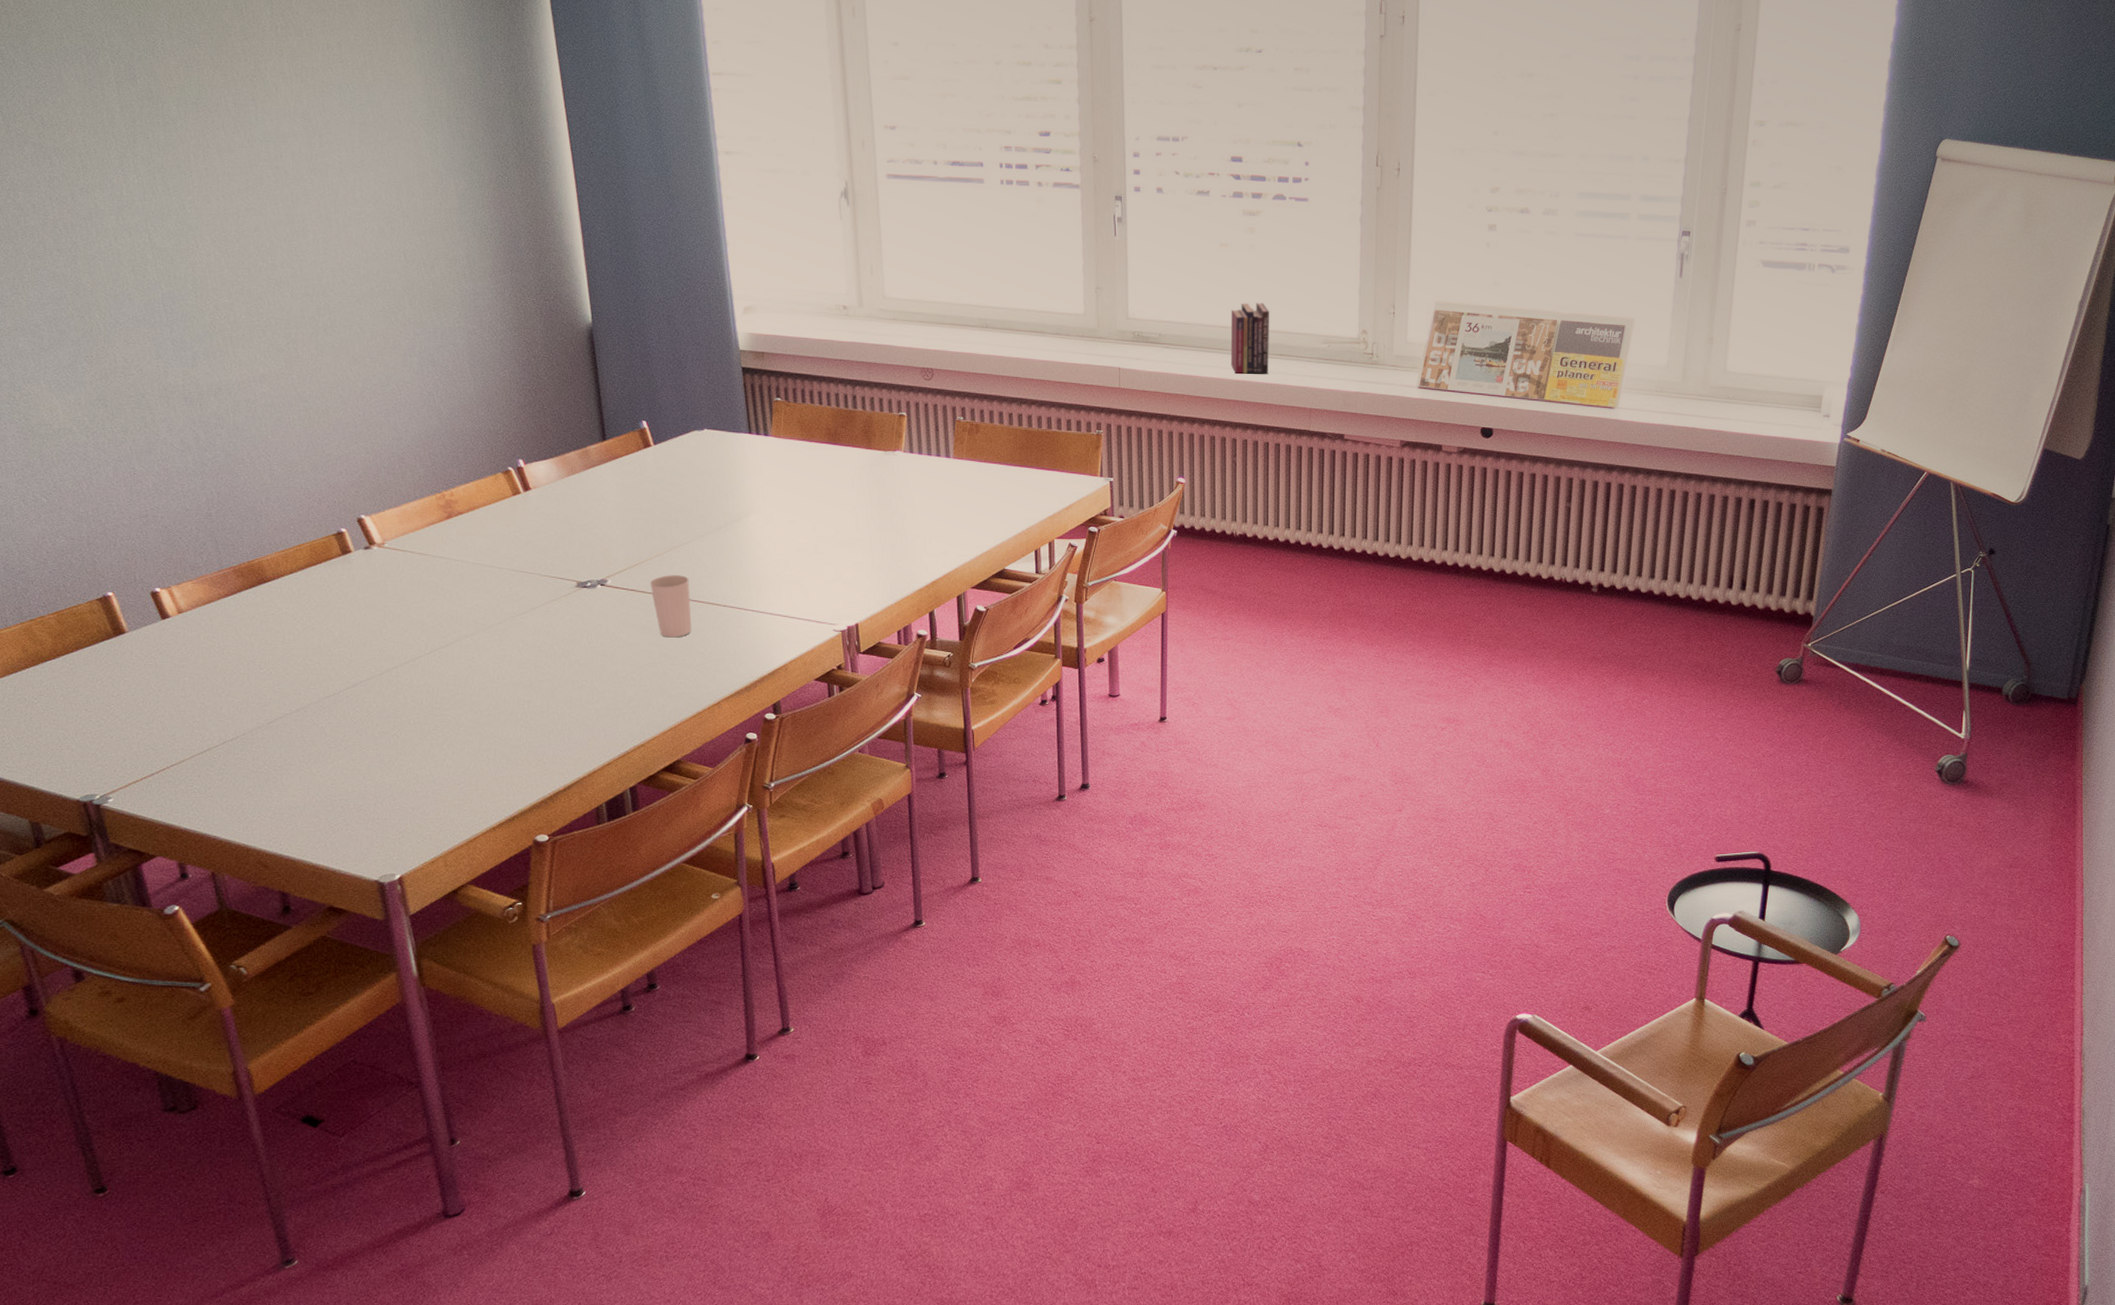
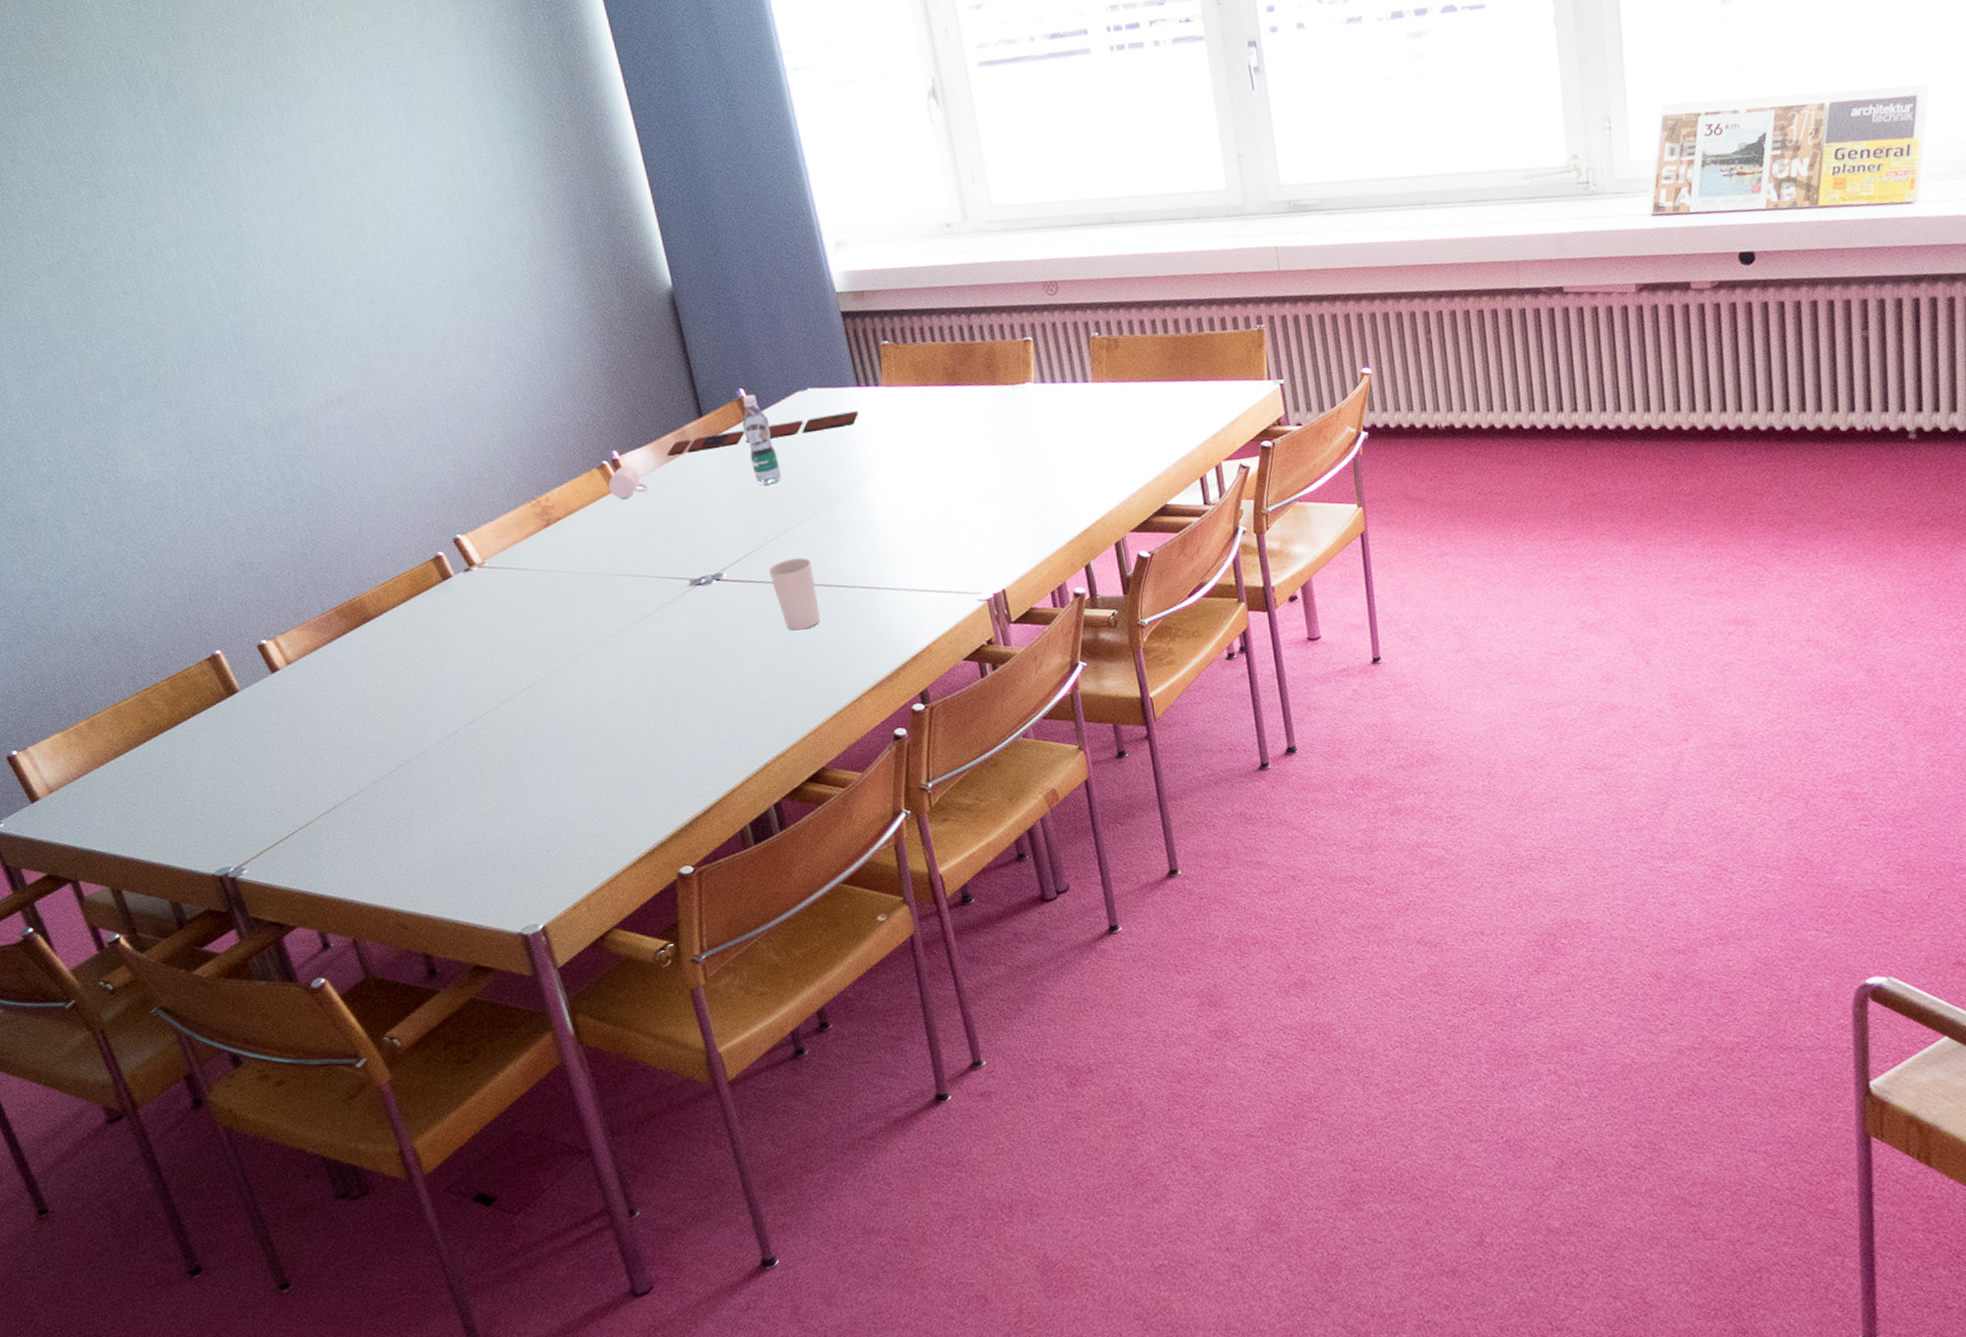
cup: none [511,474,547,503] -> present [608,466,648,499]
papers: none [569,454,748,470] -> present [667,411,859,455]
bottle: none [641,427,671,508] -> present [742,394,781,485]
books: present [1230,302,1269,374] -> none [1404,140,1460,232]

